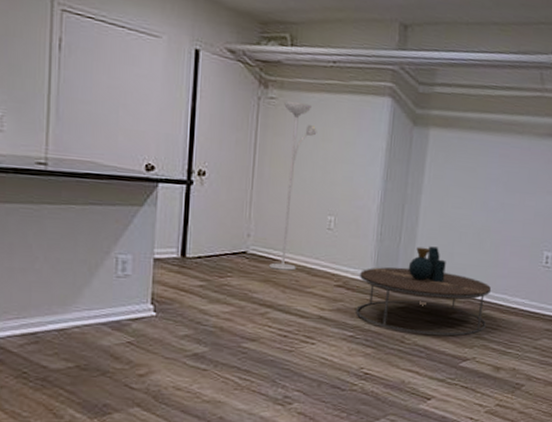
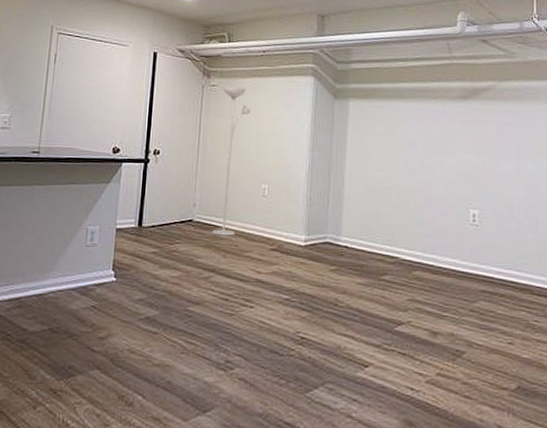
coffee table: present [356,246,492,336] -> none [290,208,421,298]

